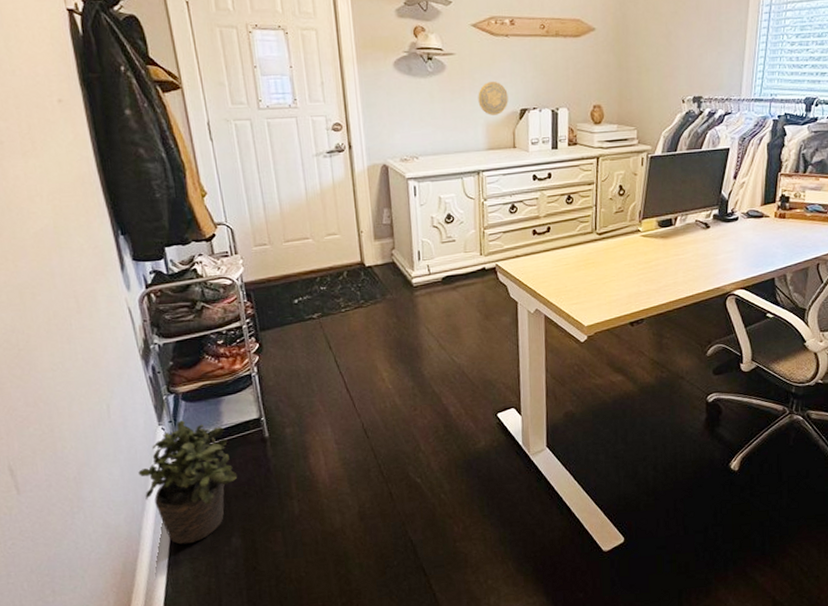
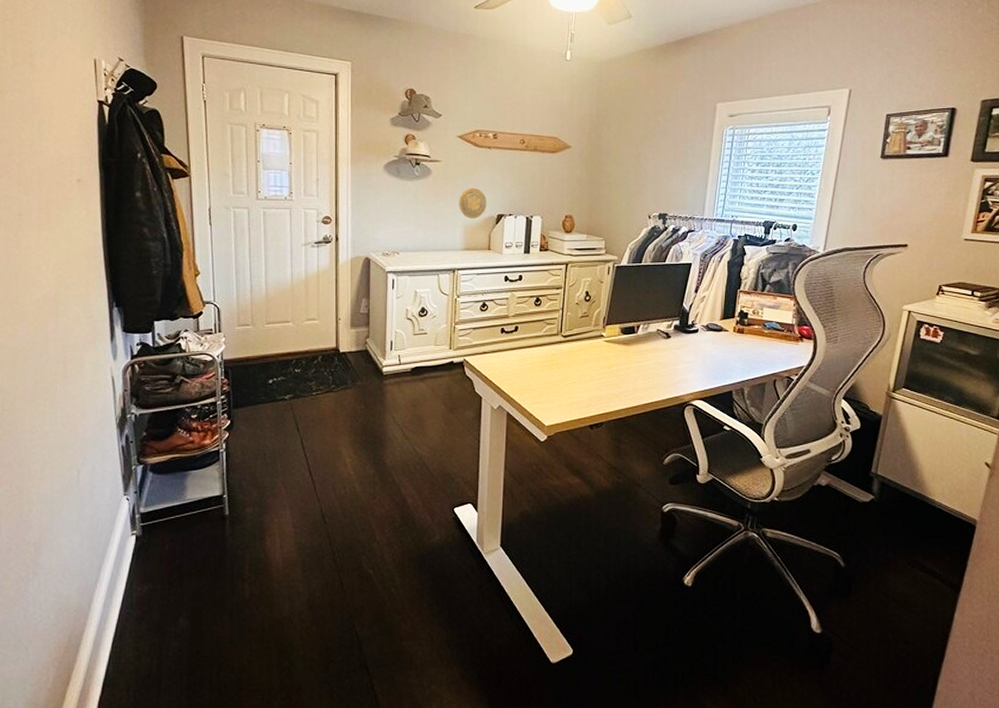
potted plant: present [138,420,238,545] -> none [97,492,194,621]

